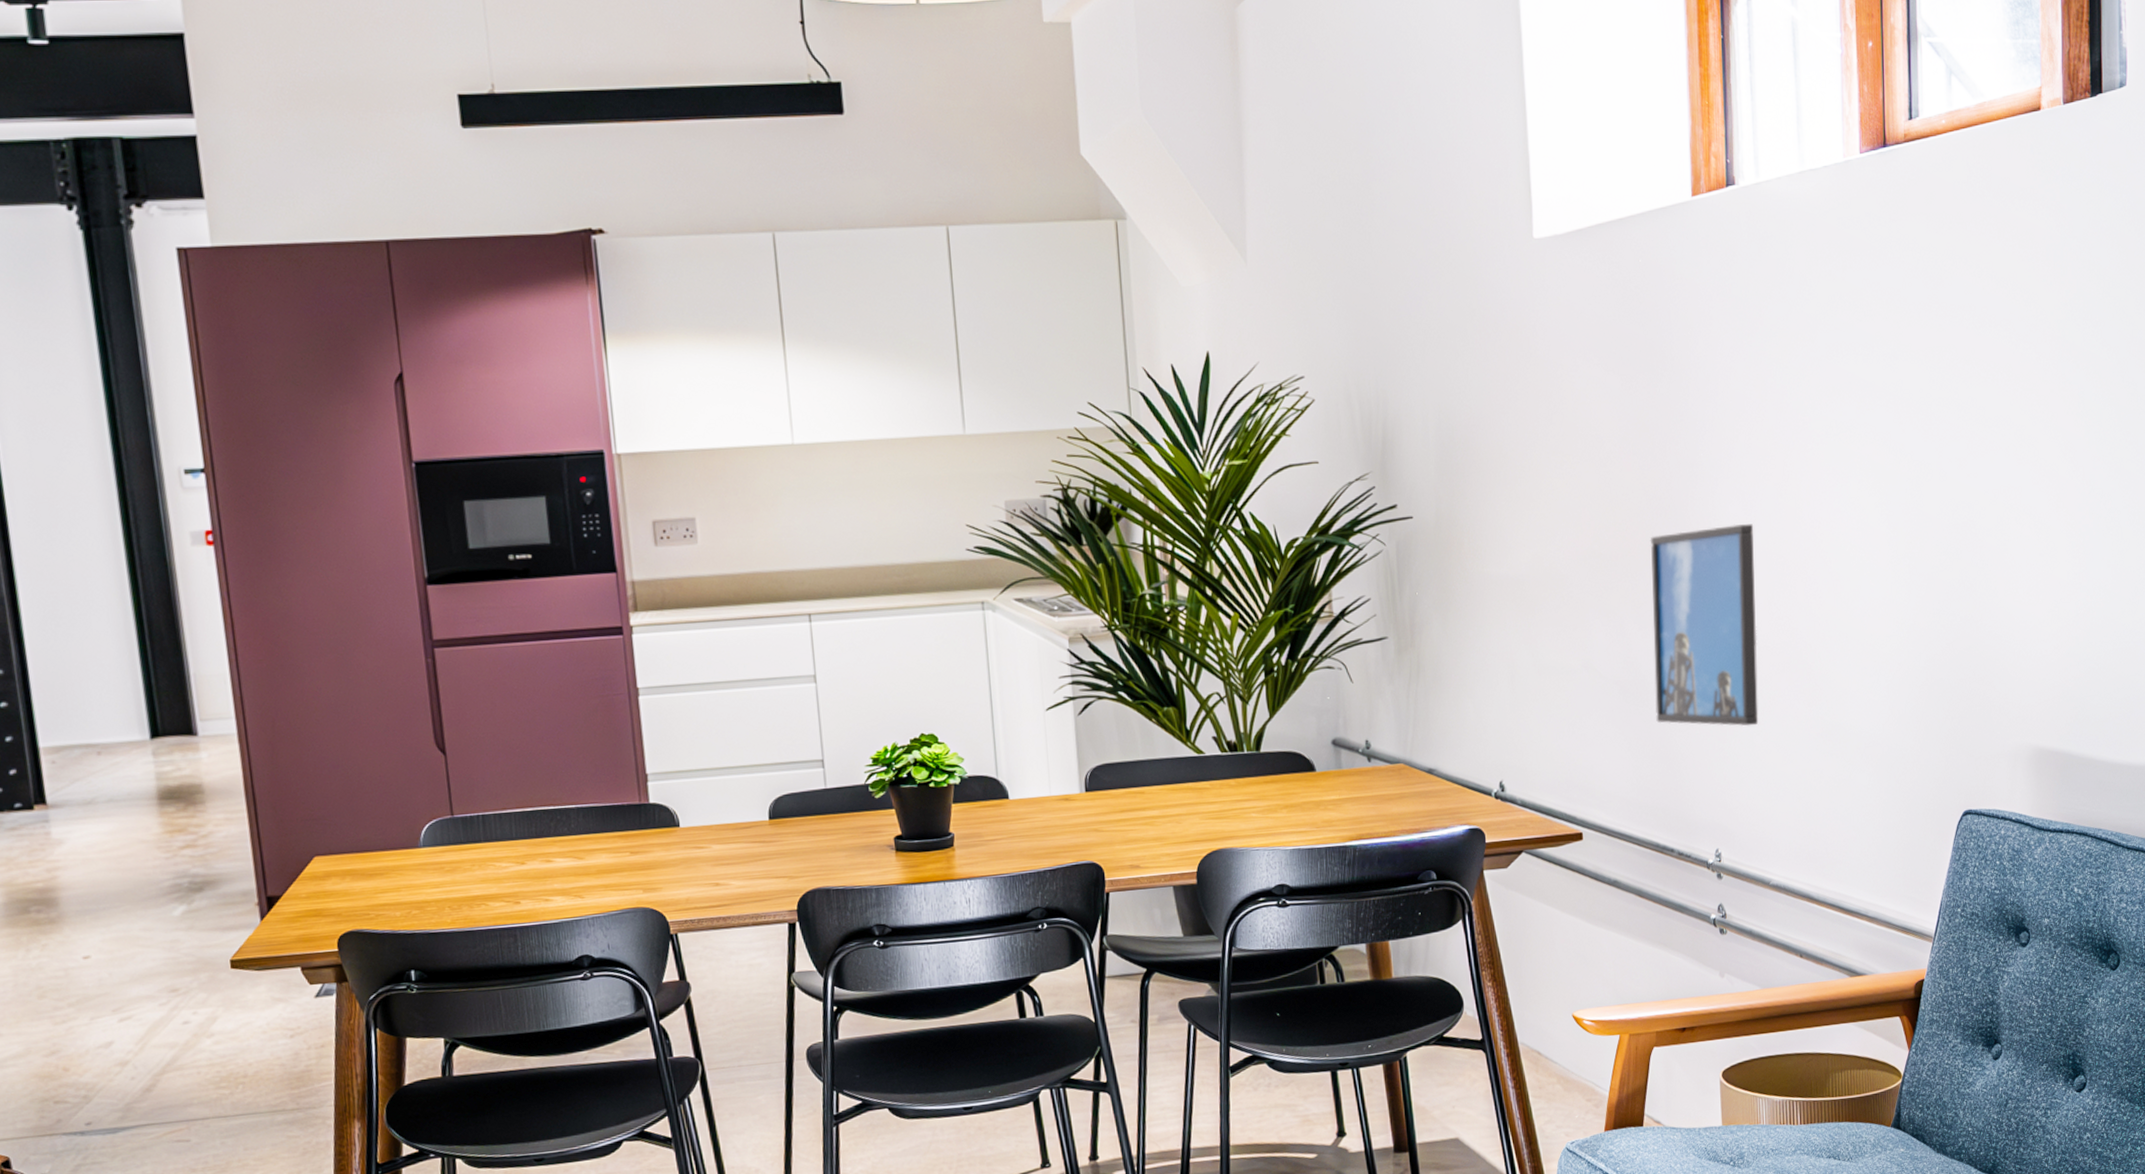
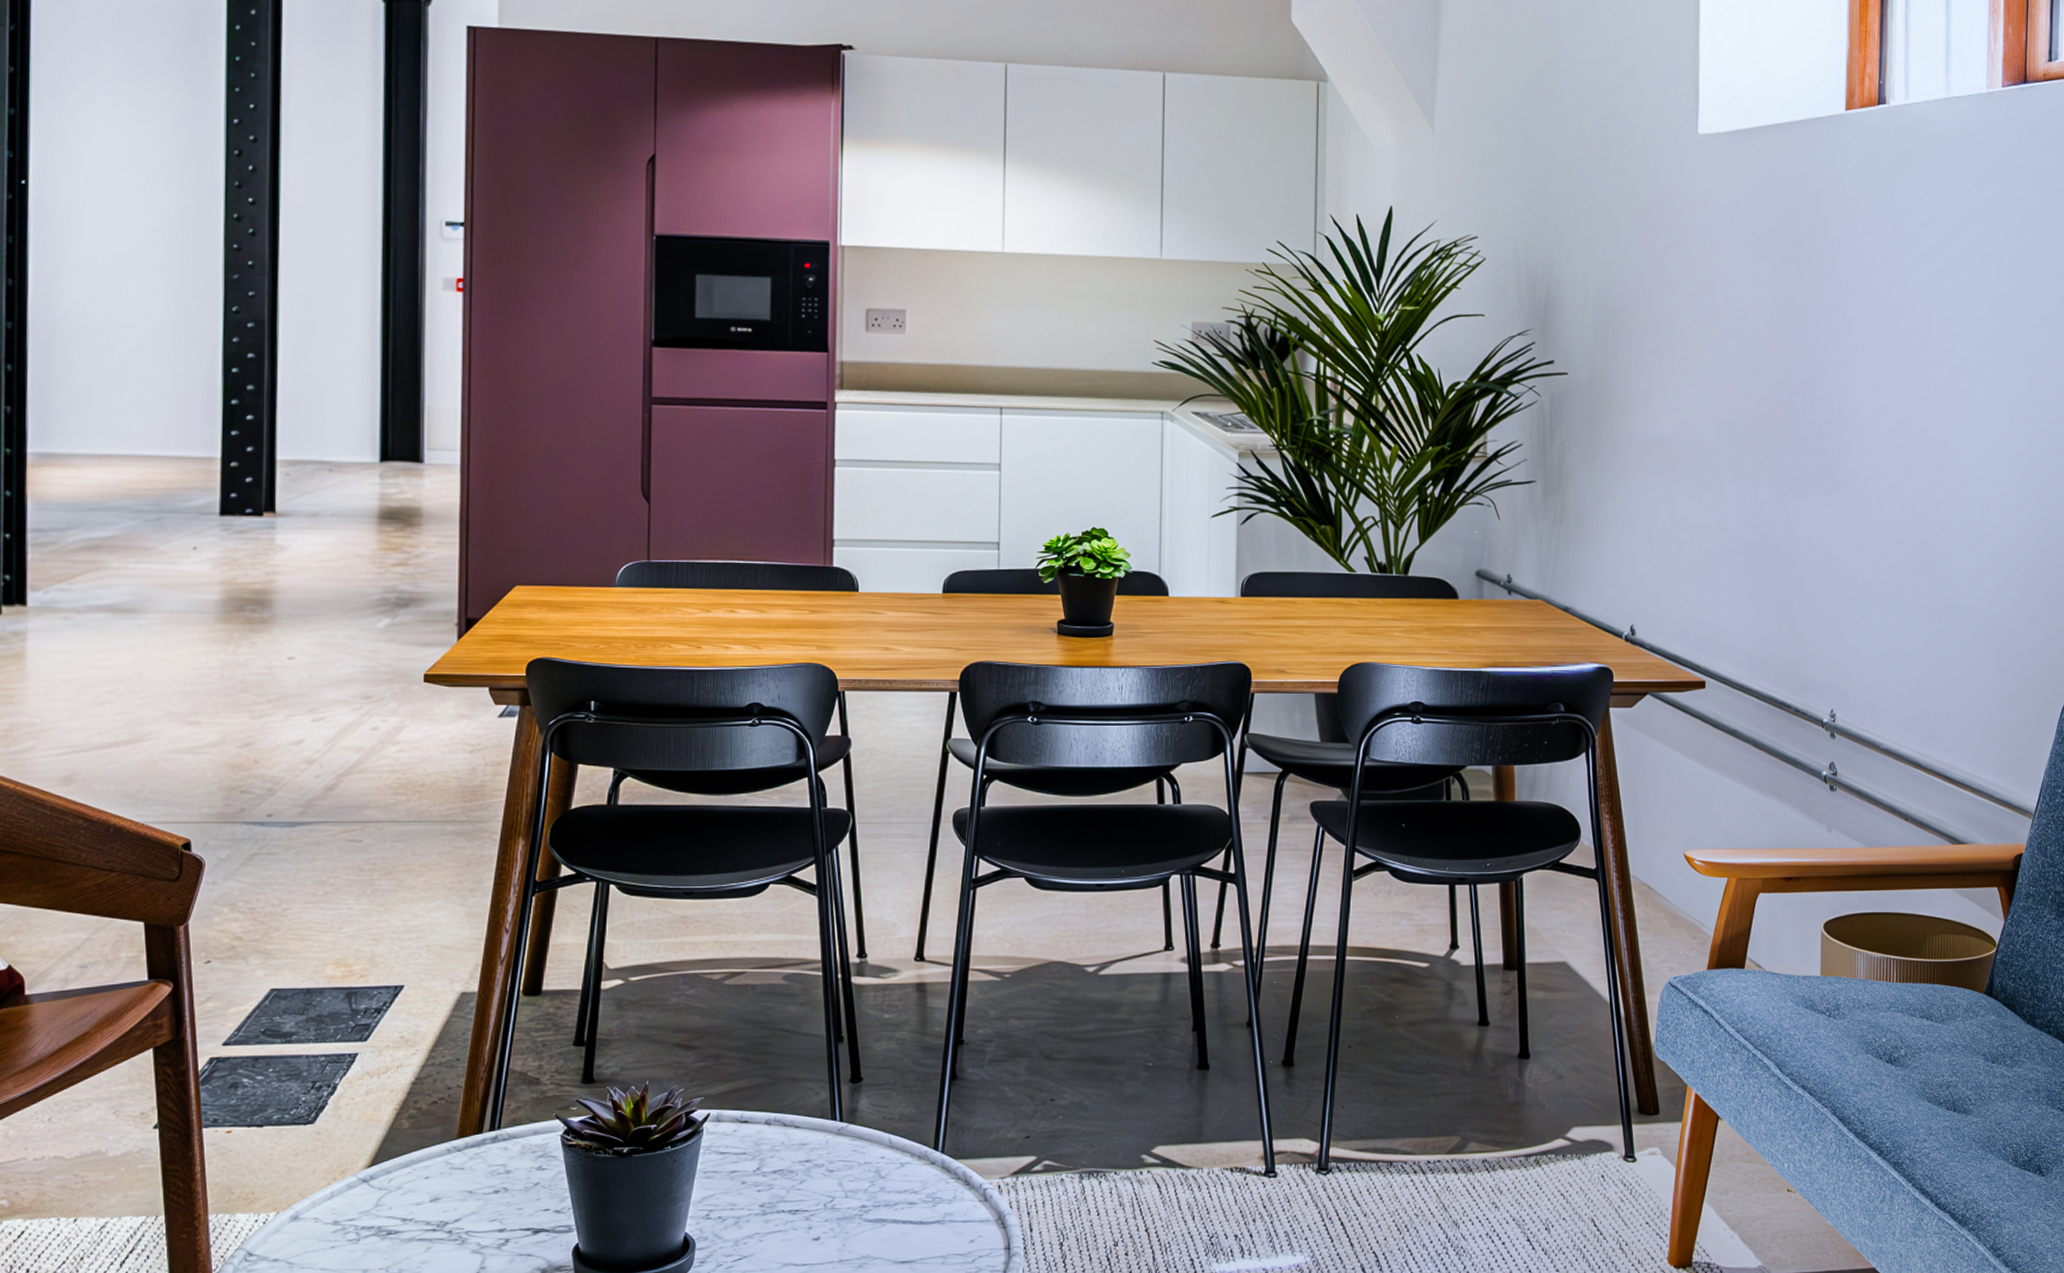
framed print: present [1650,524,1759,727] -> none [1782,408,1885,597]

